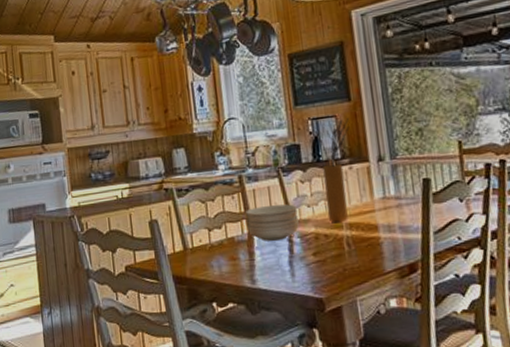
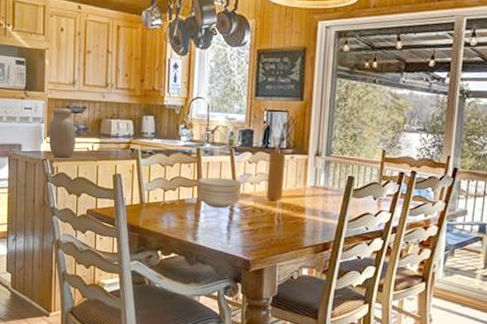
jar: none [72,155,104,211] -> present [48,108,76,157]

